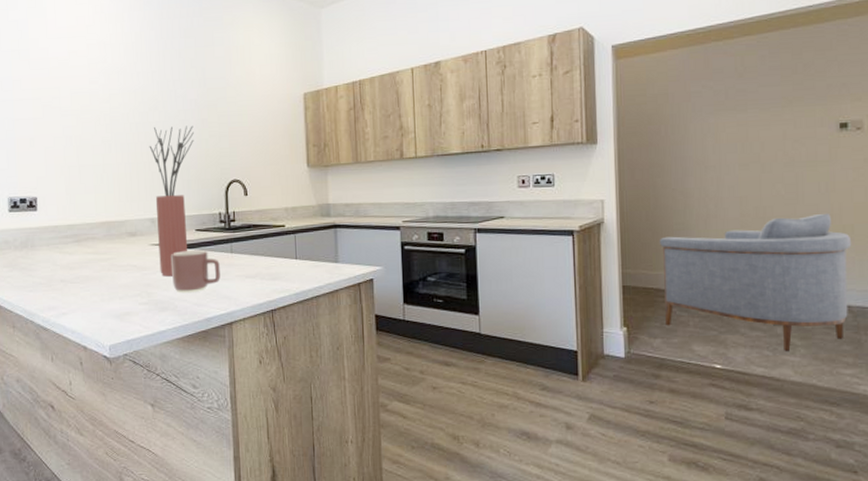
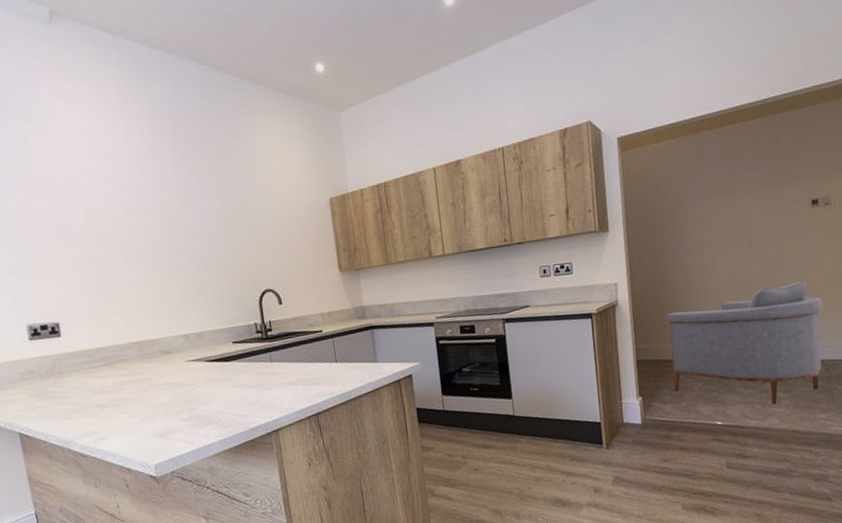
vase: present [149,125,194,277] -> none [175,237,227,392]
mug: present [170,249,220,294] -> none [209,362,263,407]

